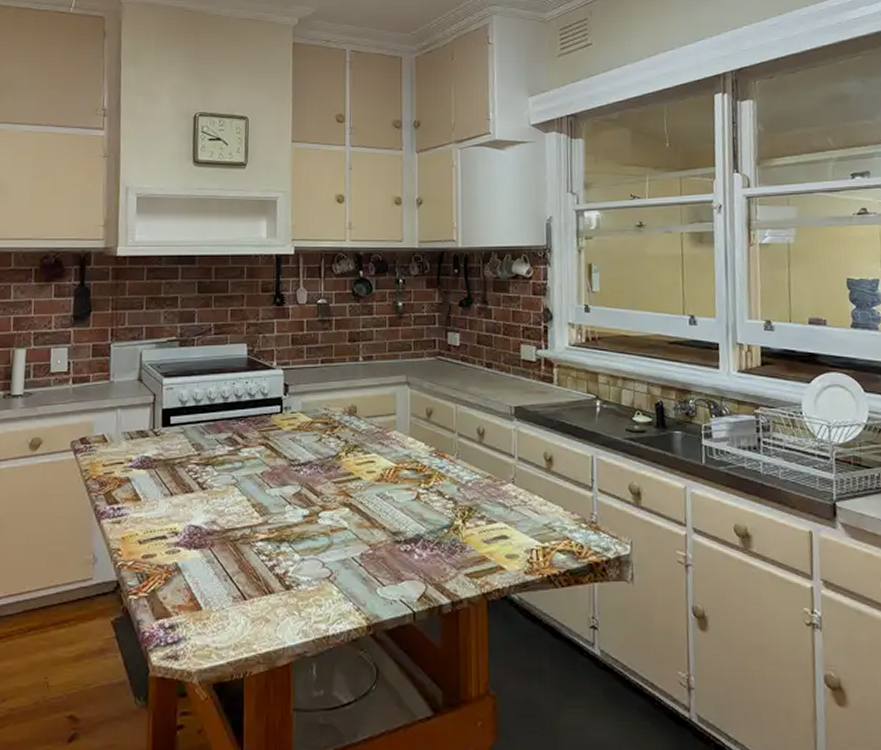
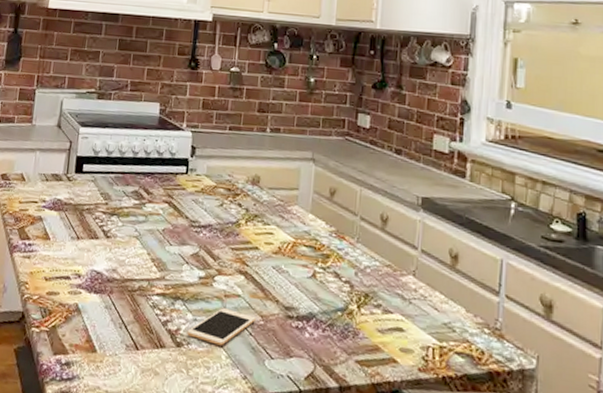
cell phone: none [295,543,364,582] -> present [187,308,256,346]

